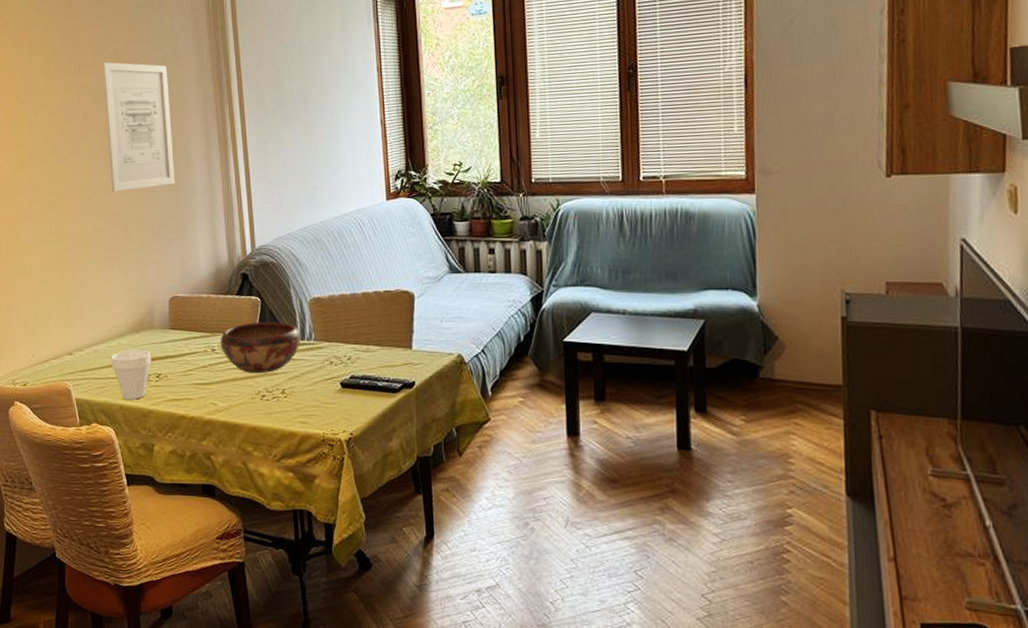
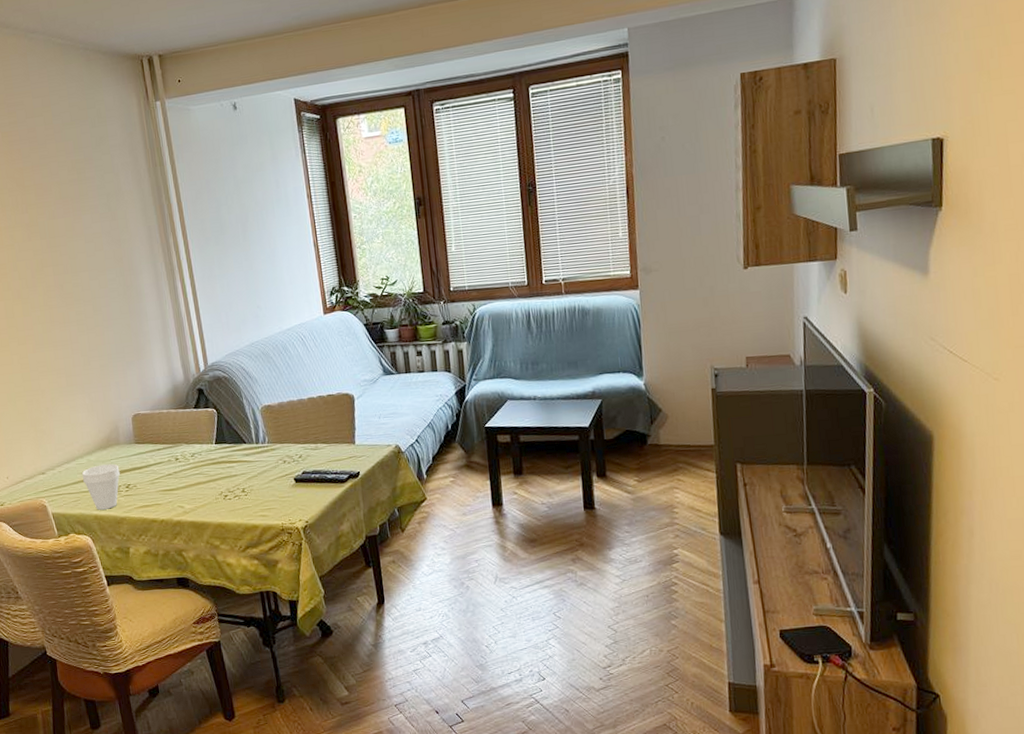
wall art: present [102,62,176,192] -> none [48,200,129,322]
decorative bowl: present [220,322,301,373] -> none [182,429,256,477]

